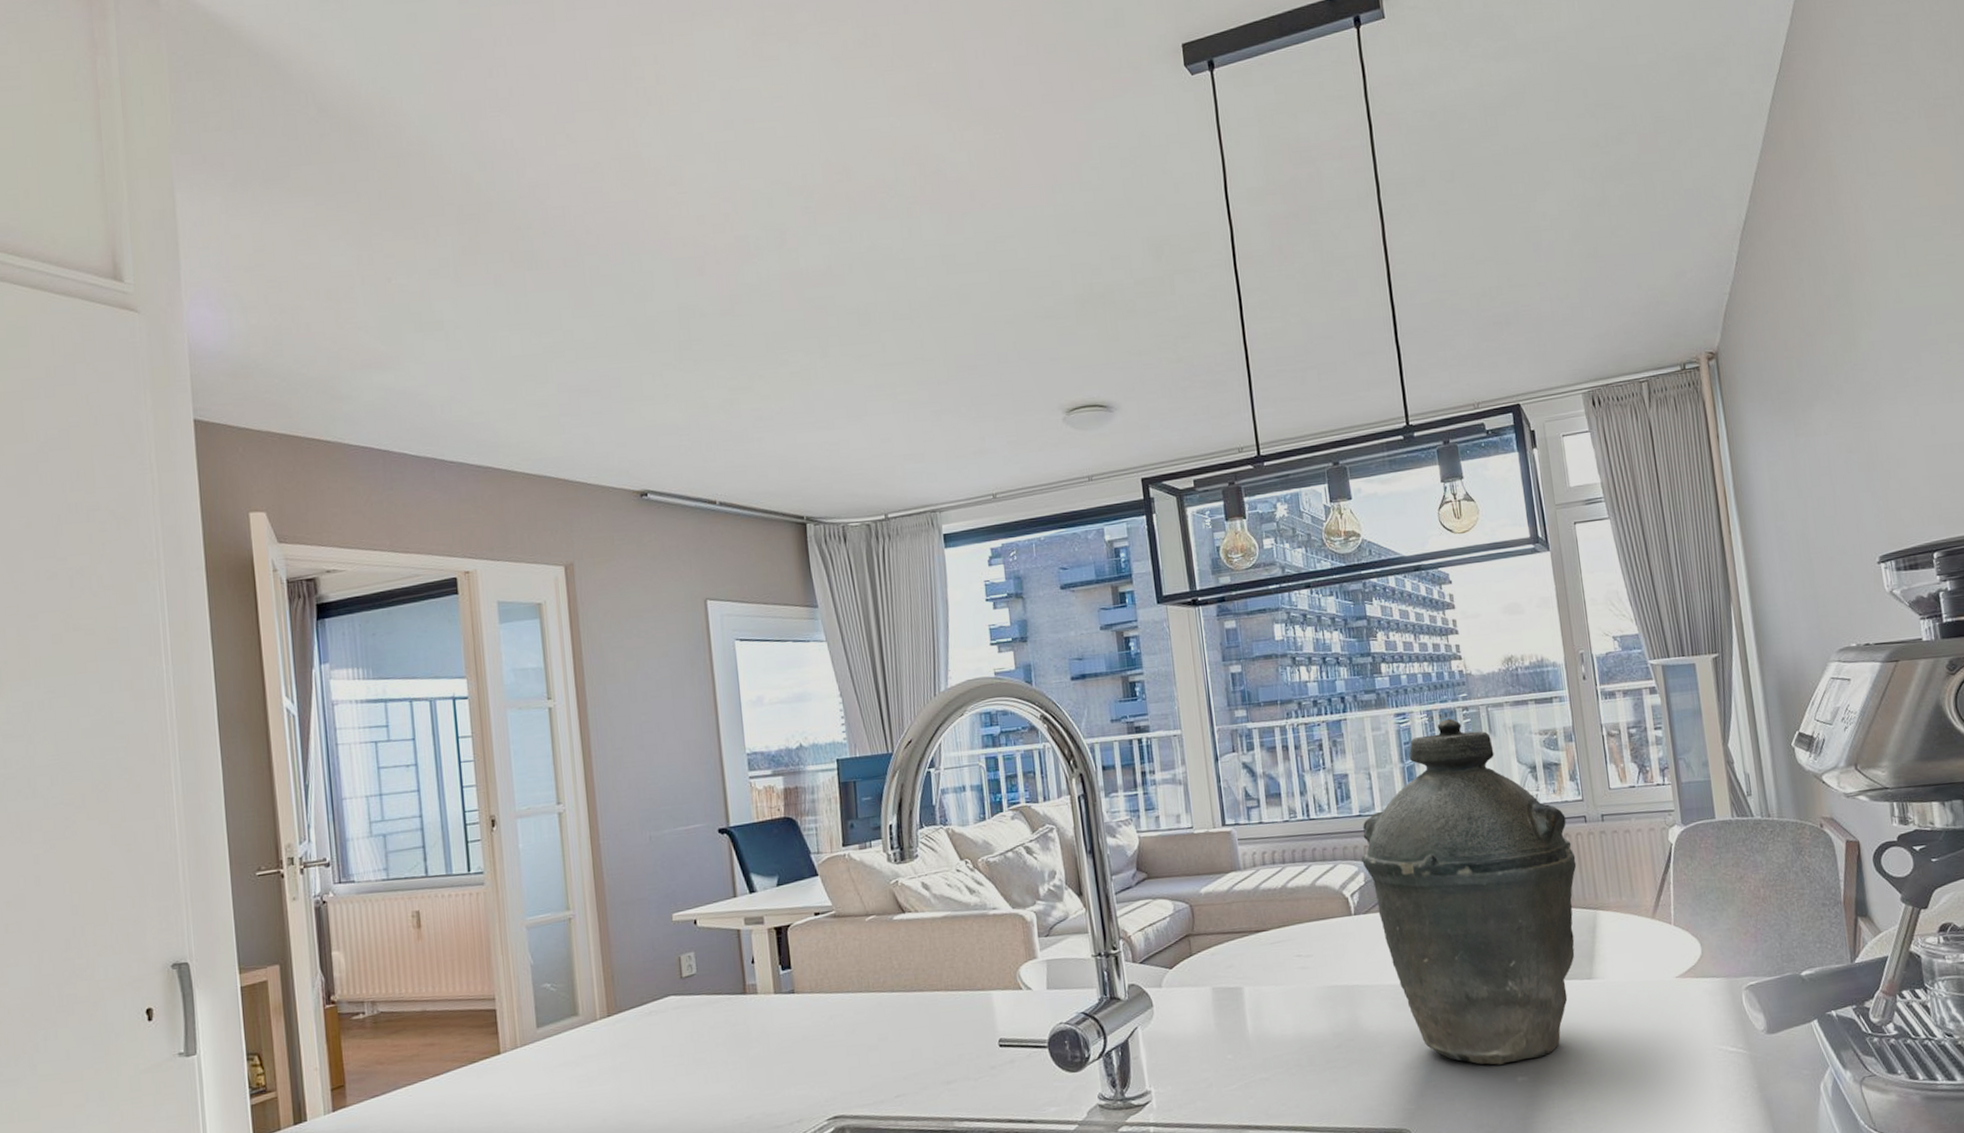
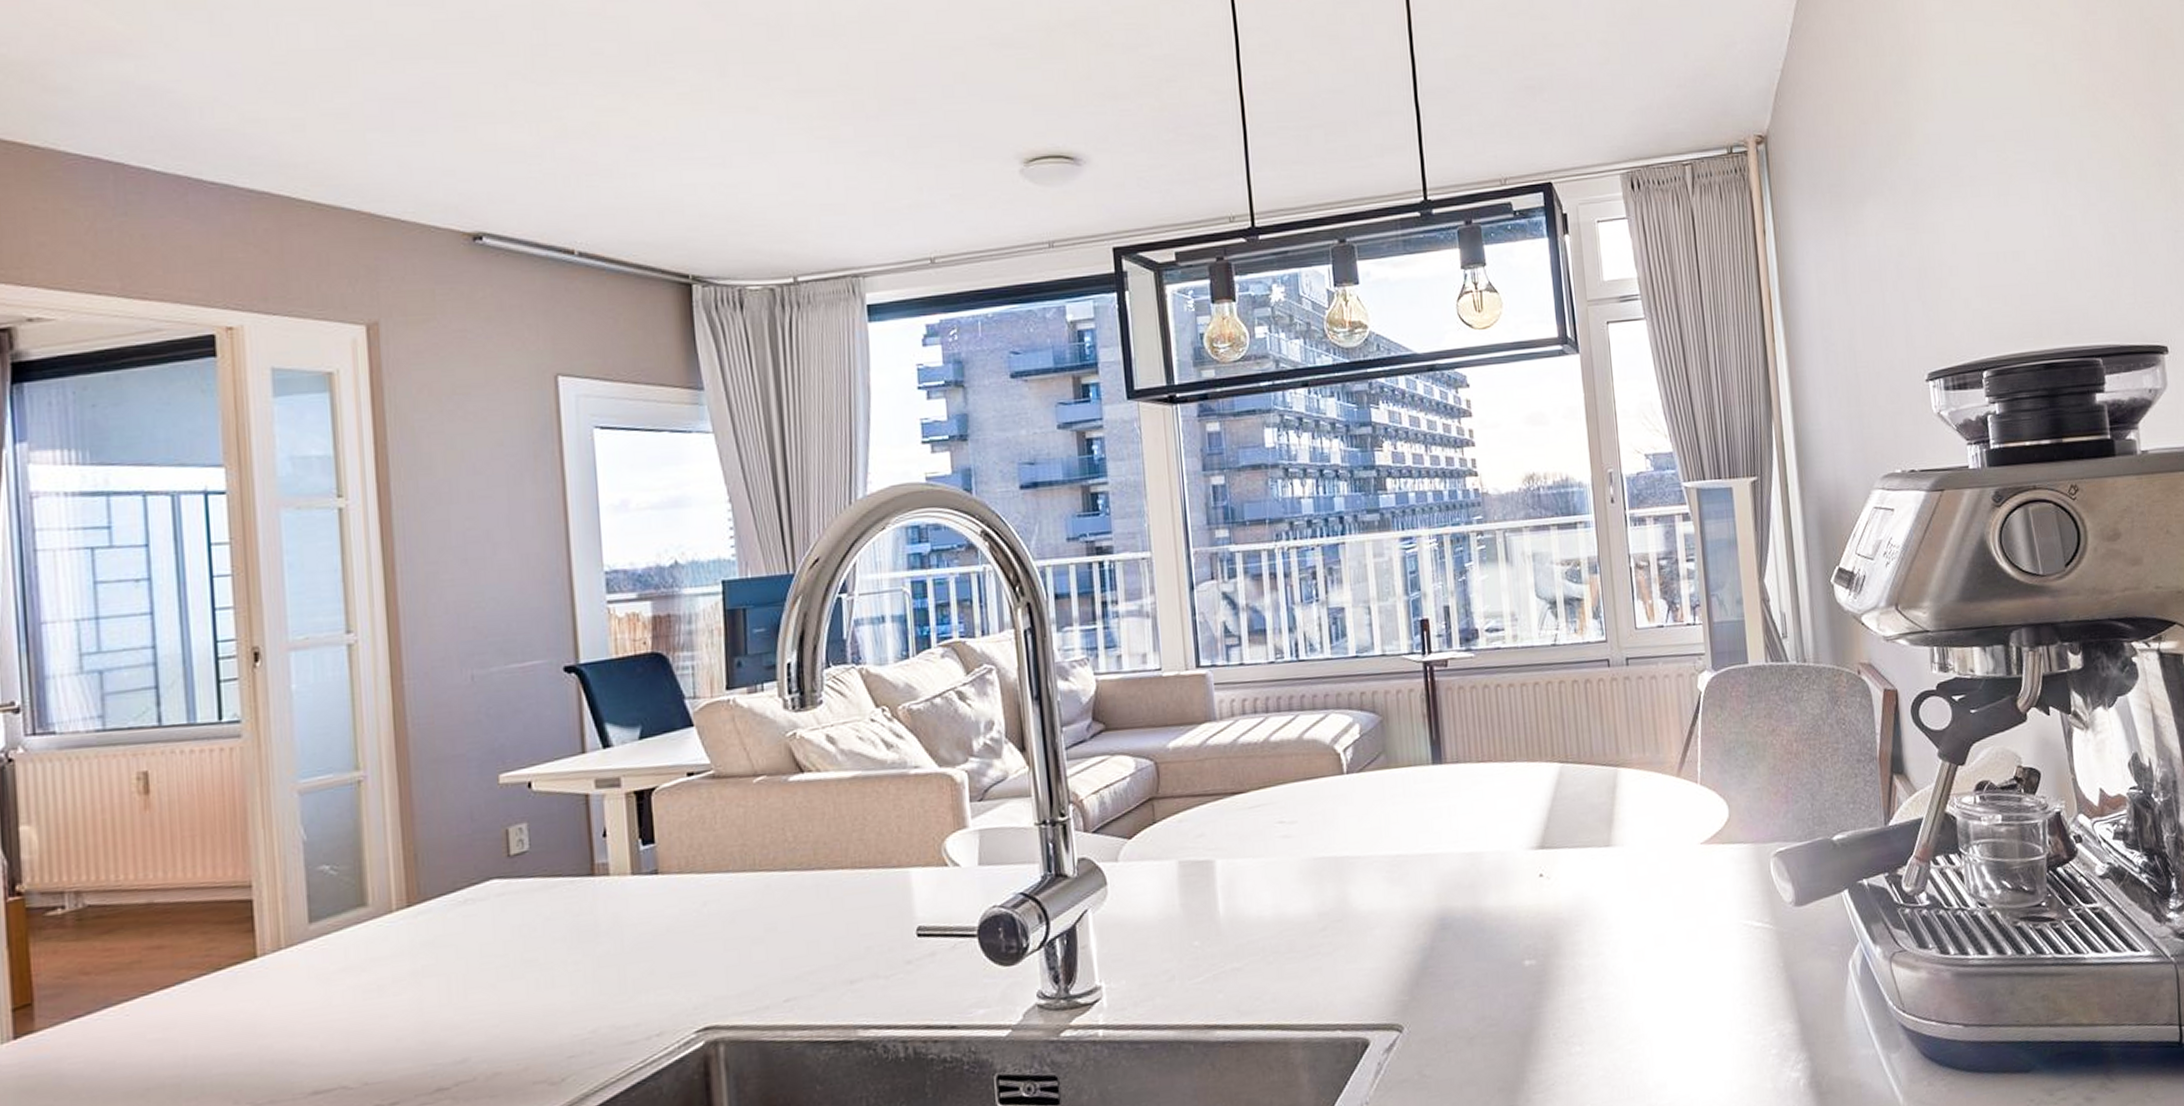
kettle: present [1361,718,1577,1065] -> none [1357,544,1597,947]

